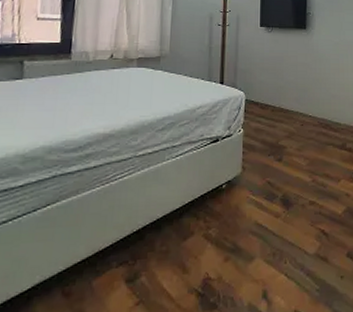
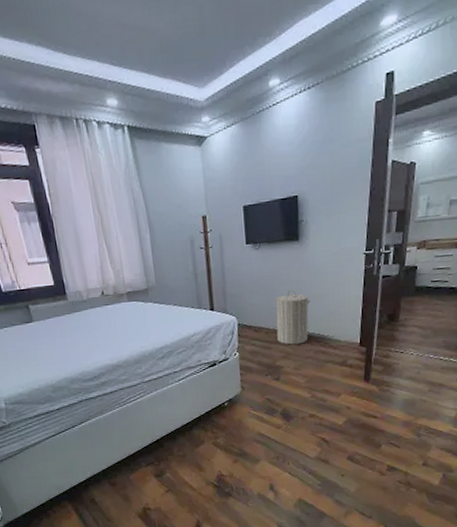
laundry hamper: none [282,71,315,125] -> present [275,290,311,345]

